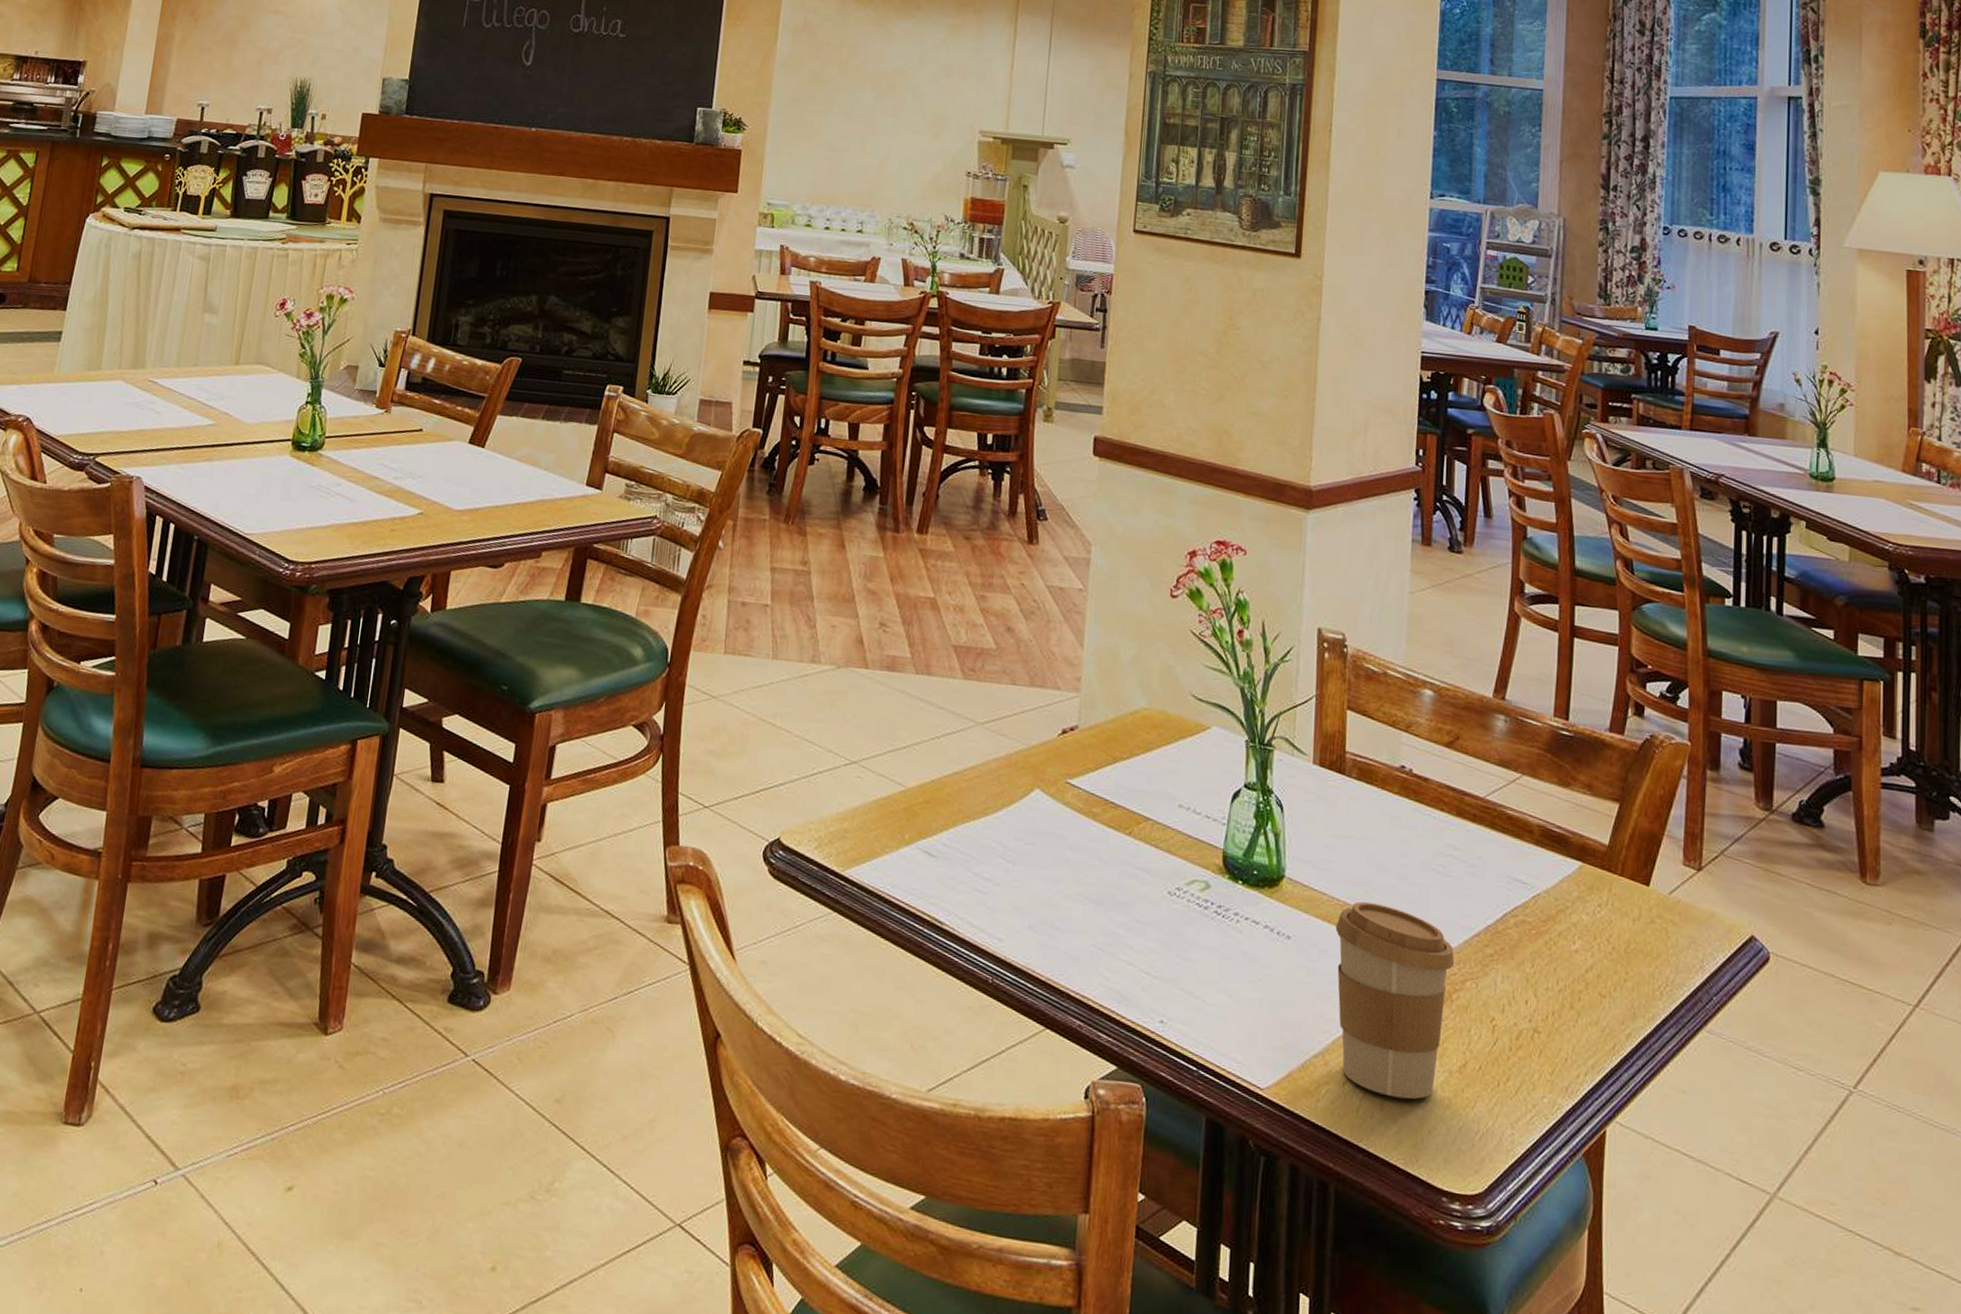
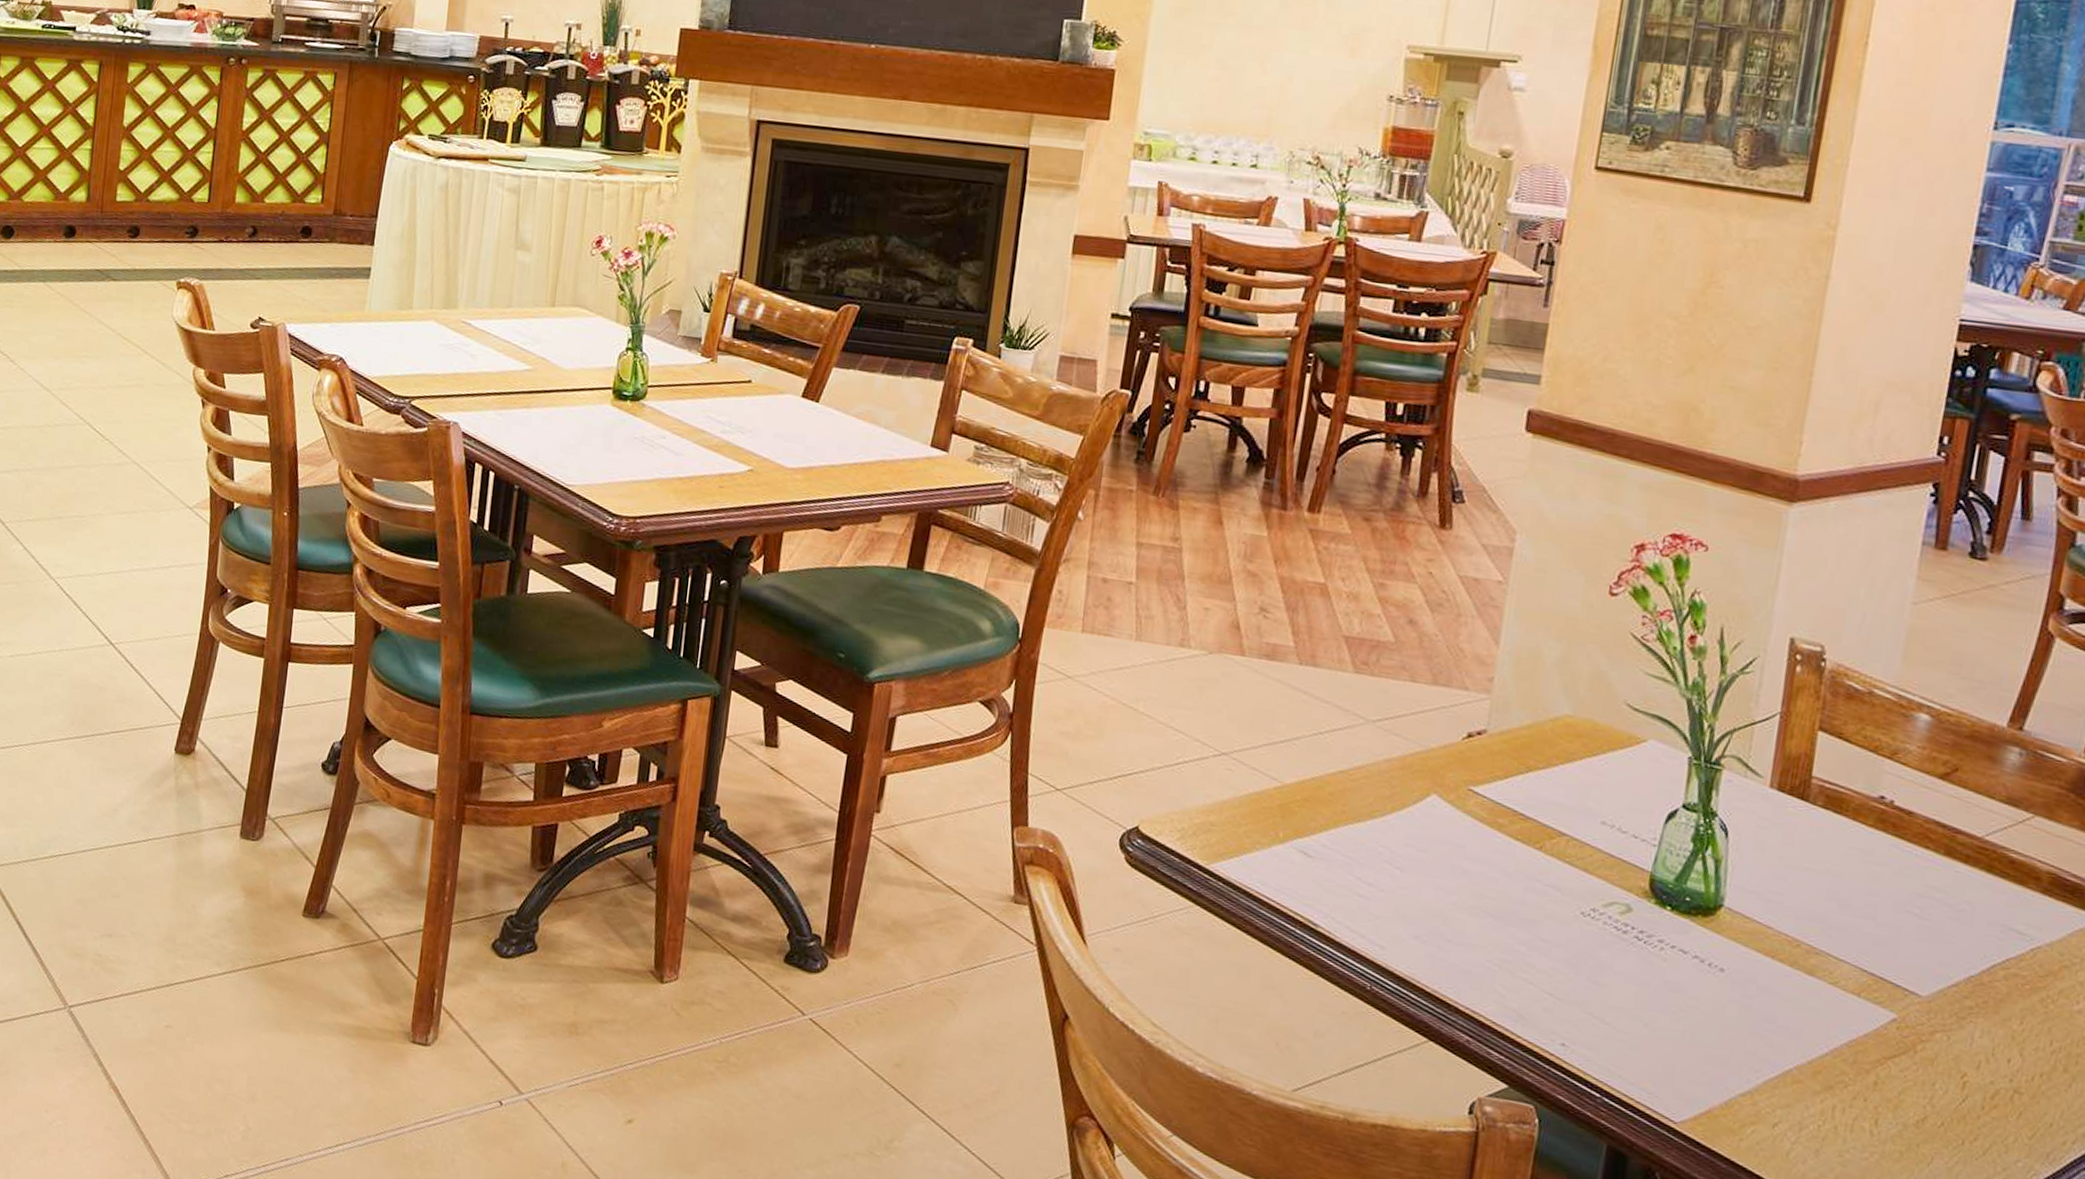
coffee cup: present [1335,901,1454,1100] -> none [1773,939,1925,1150]

